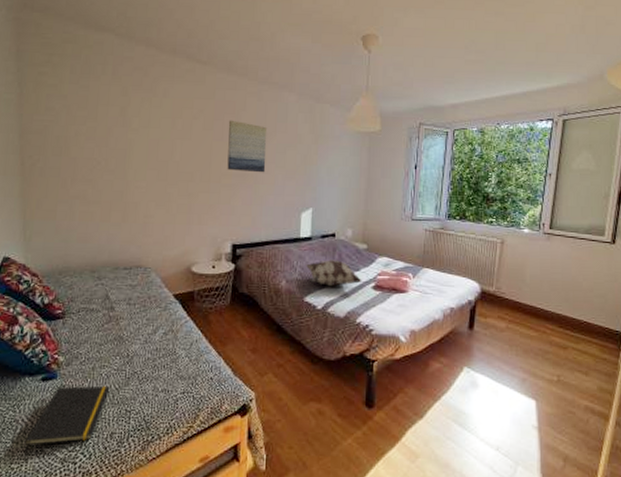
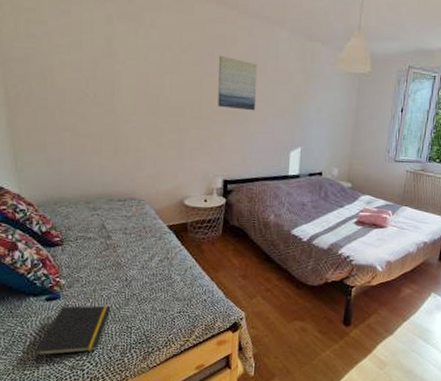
decorative pillow: present [305,260,363,286] -> none [292,196,346,221]

